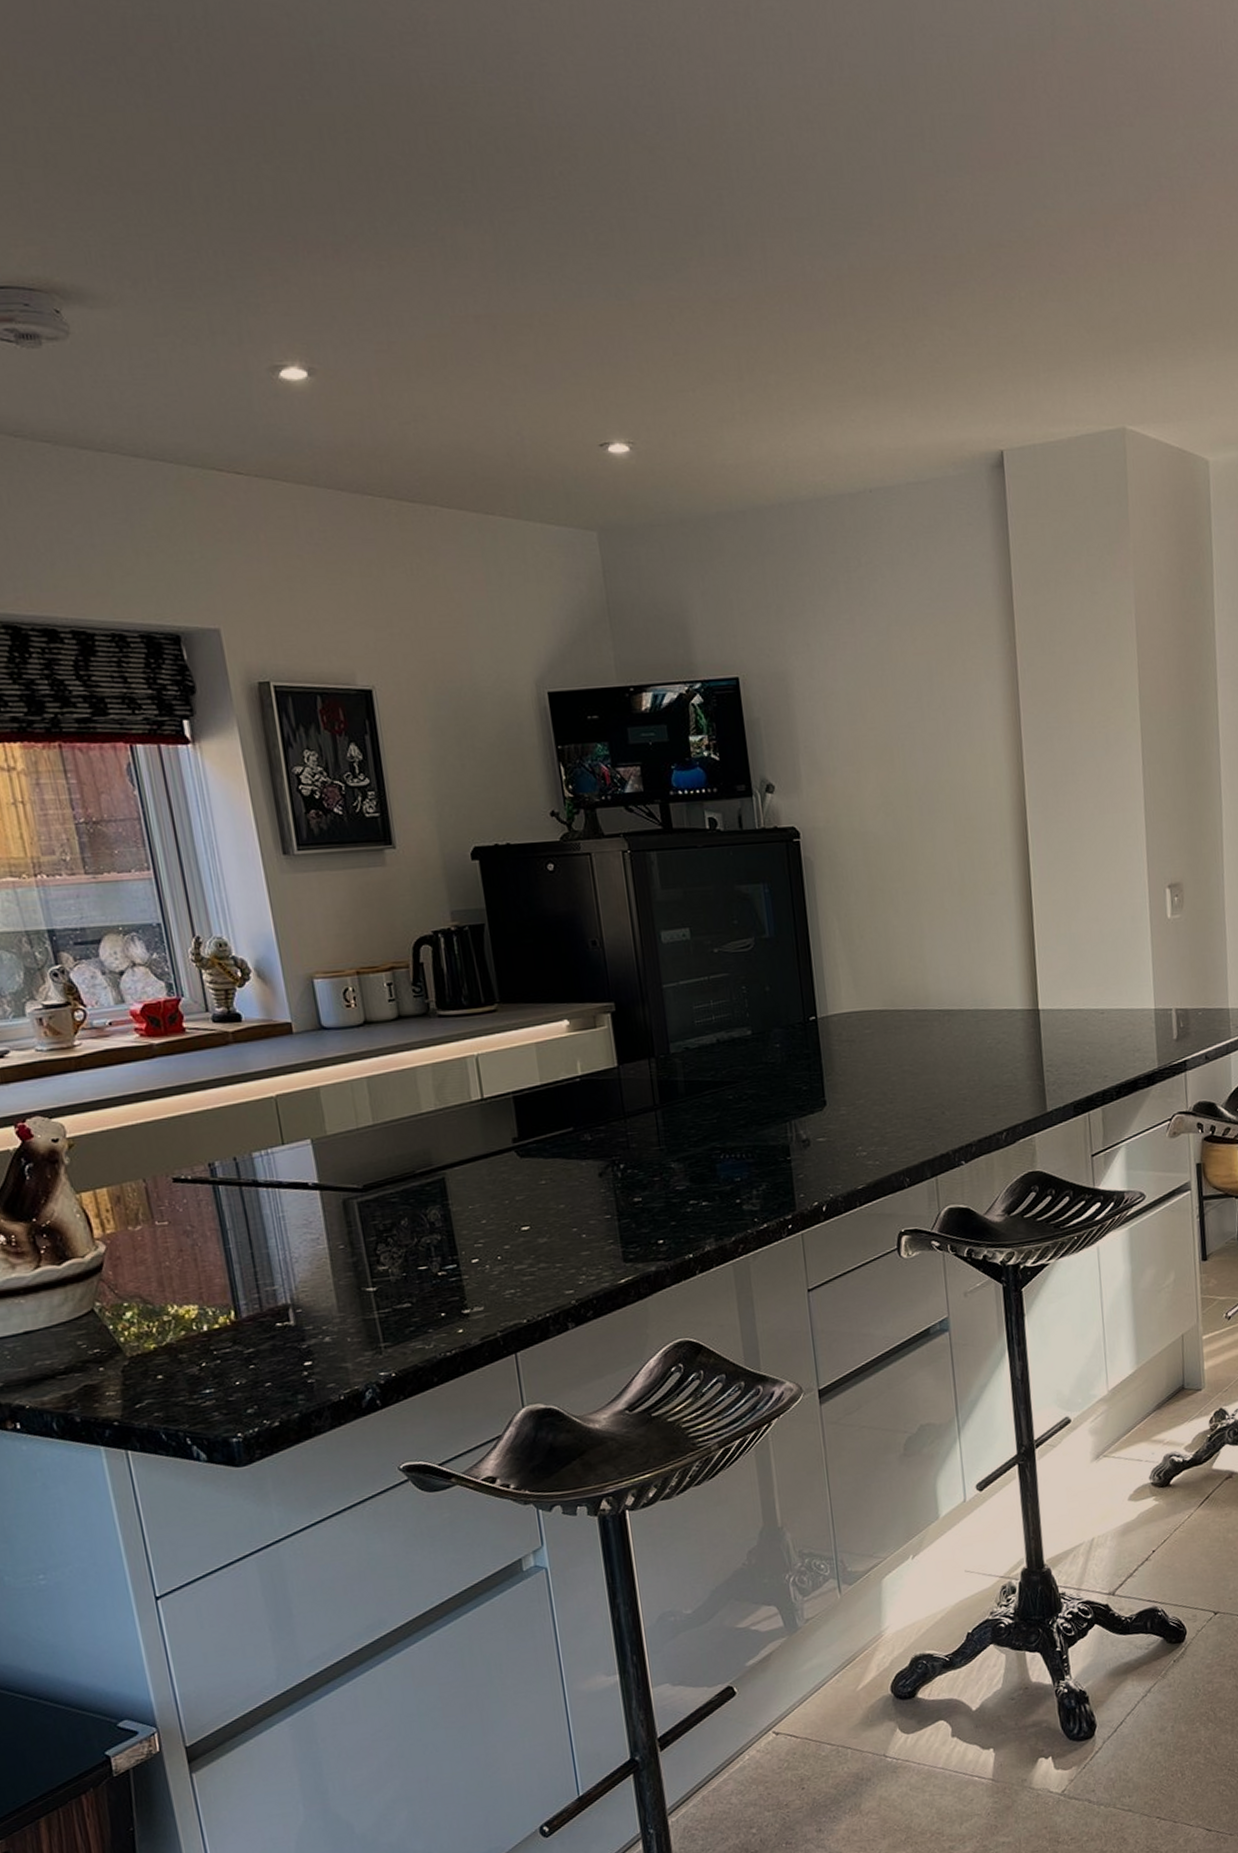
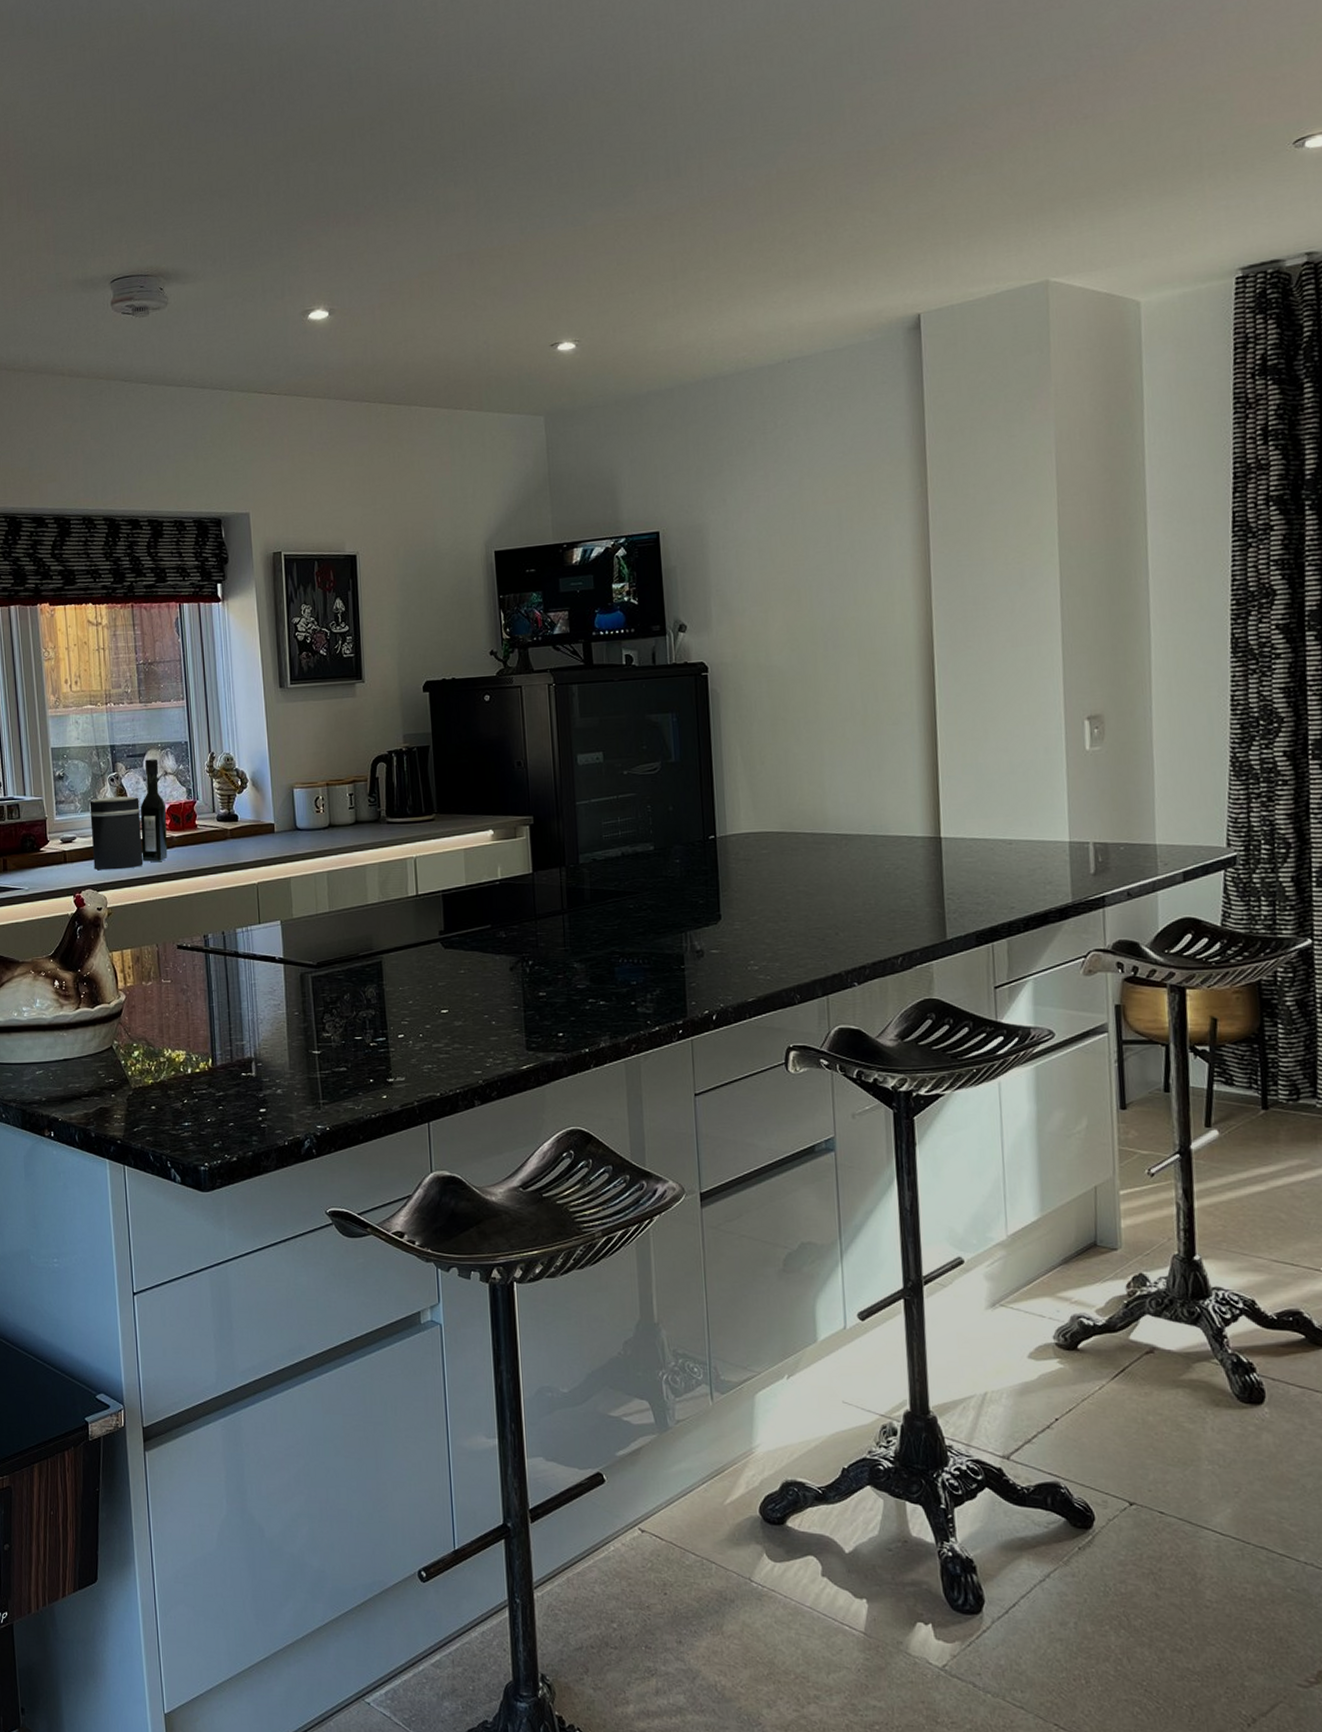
cylinder: none [24,994,114,1092] -> present [89,796,144,871]
bottle: none [100,946,148,1078] -> present [140,758,168,863]

